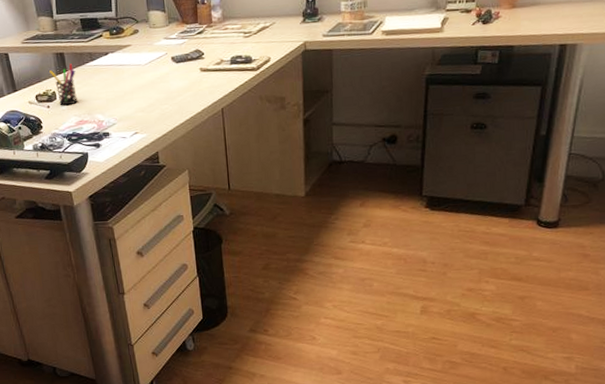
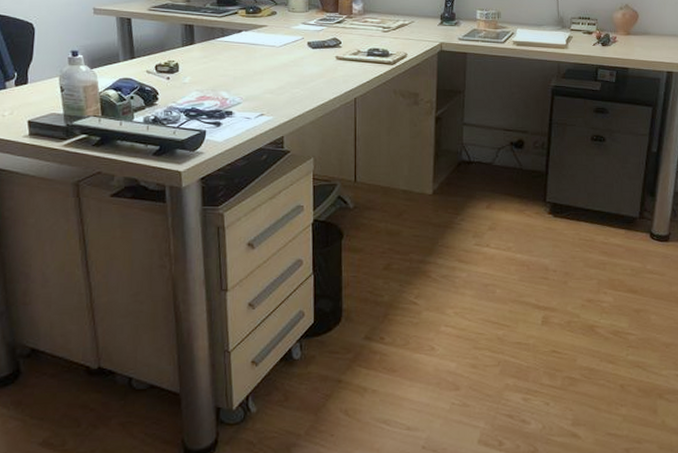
pen holder: present [49,64,79,106] -> none [175,37,204,79]

